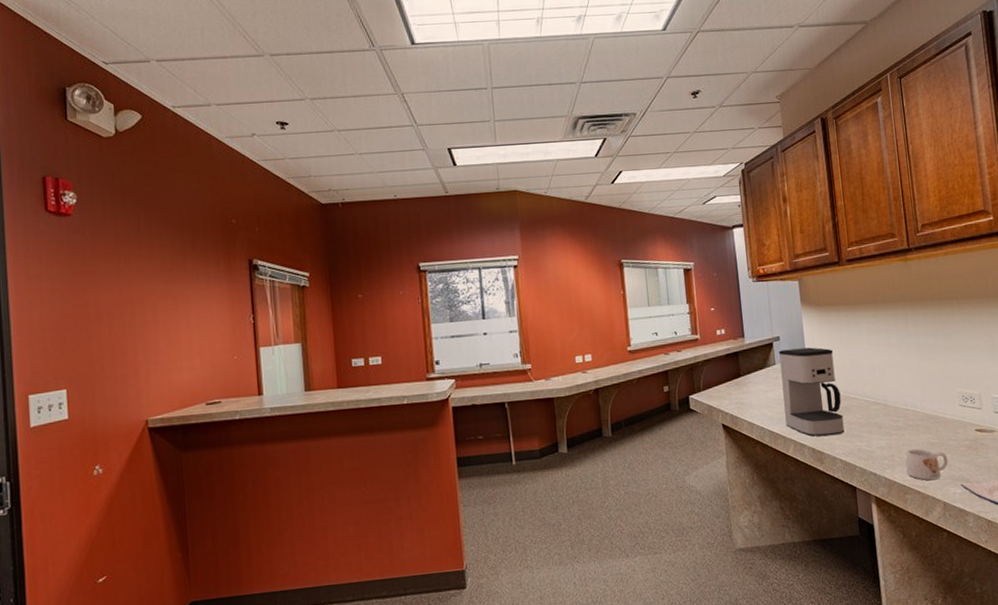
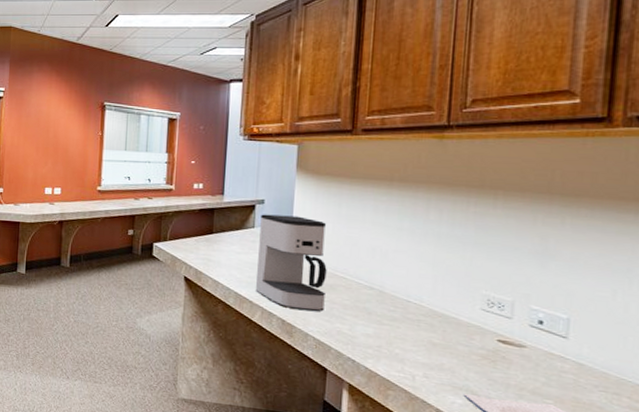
mug: present [905,448,949,481] -> none [394,343,453,383]

